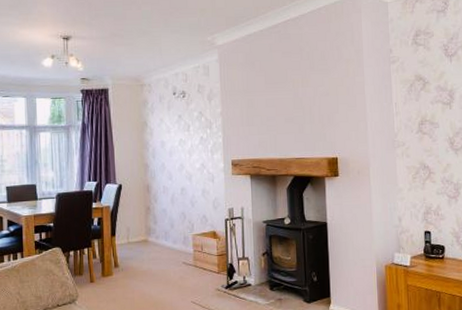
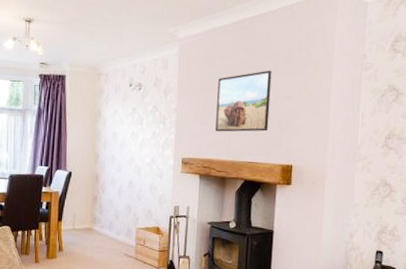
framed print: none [259,69,311,132] -> present [215,70,272,132]

